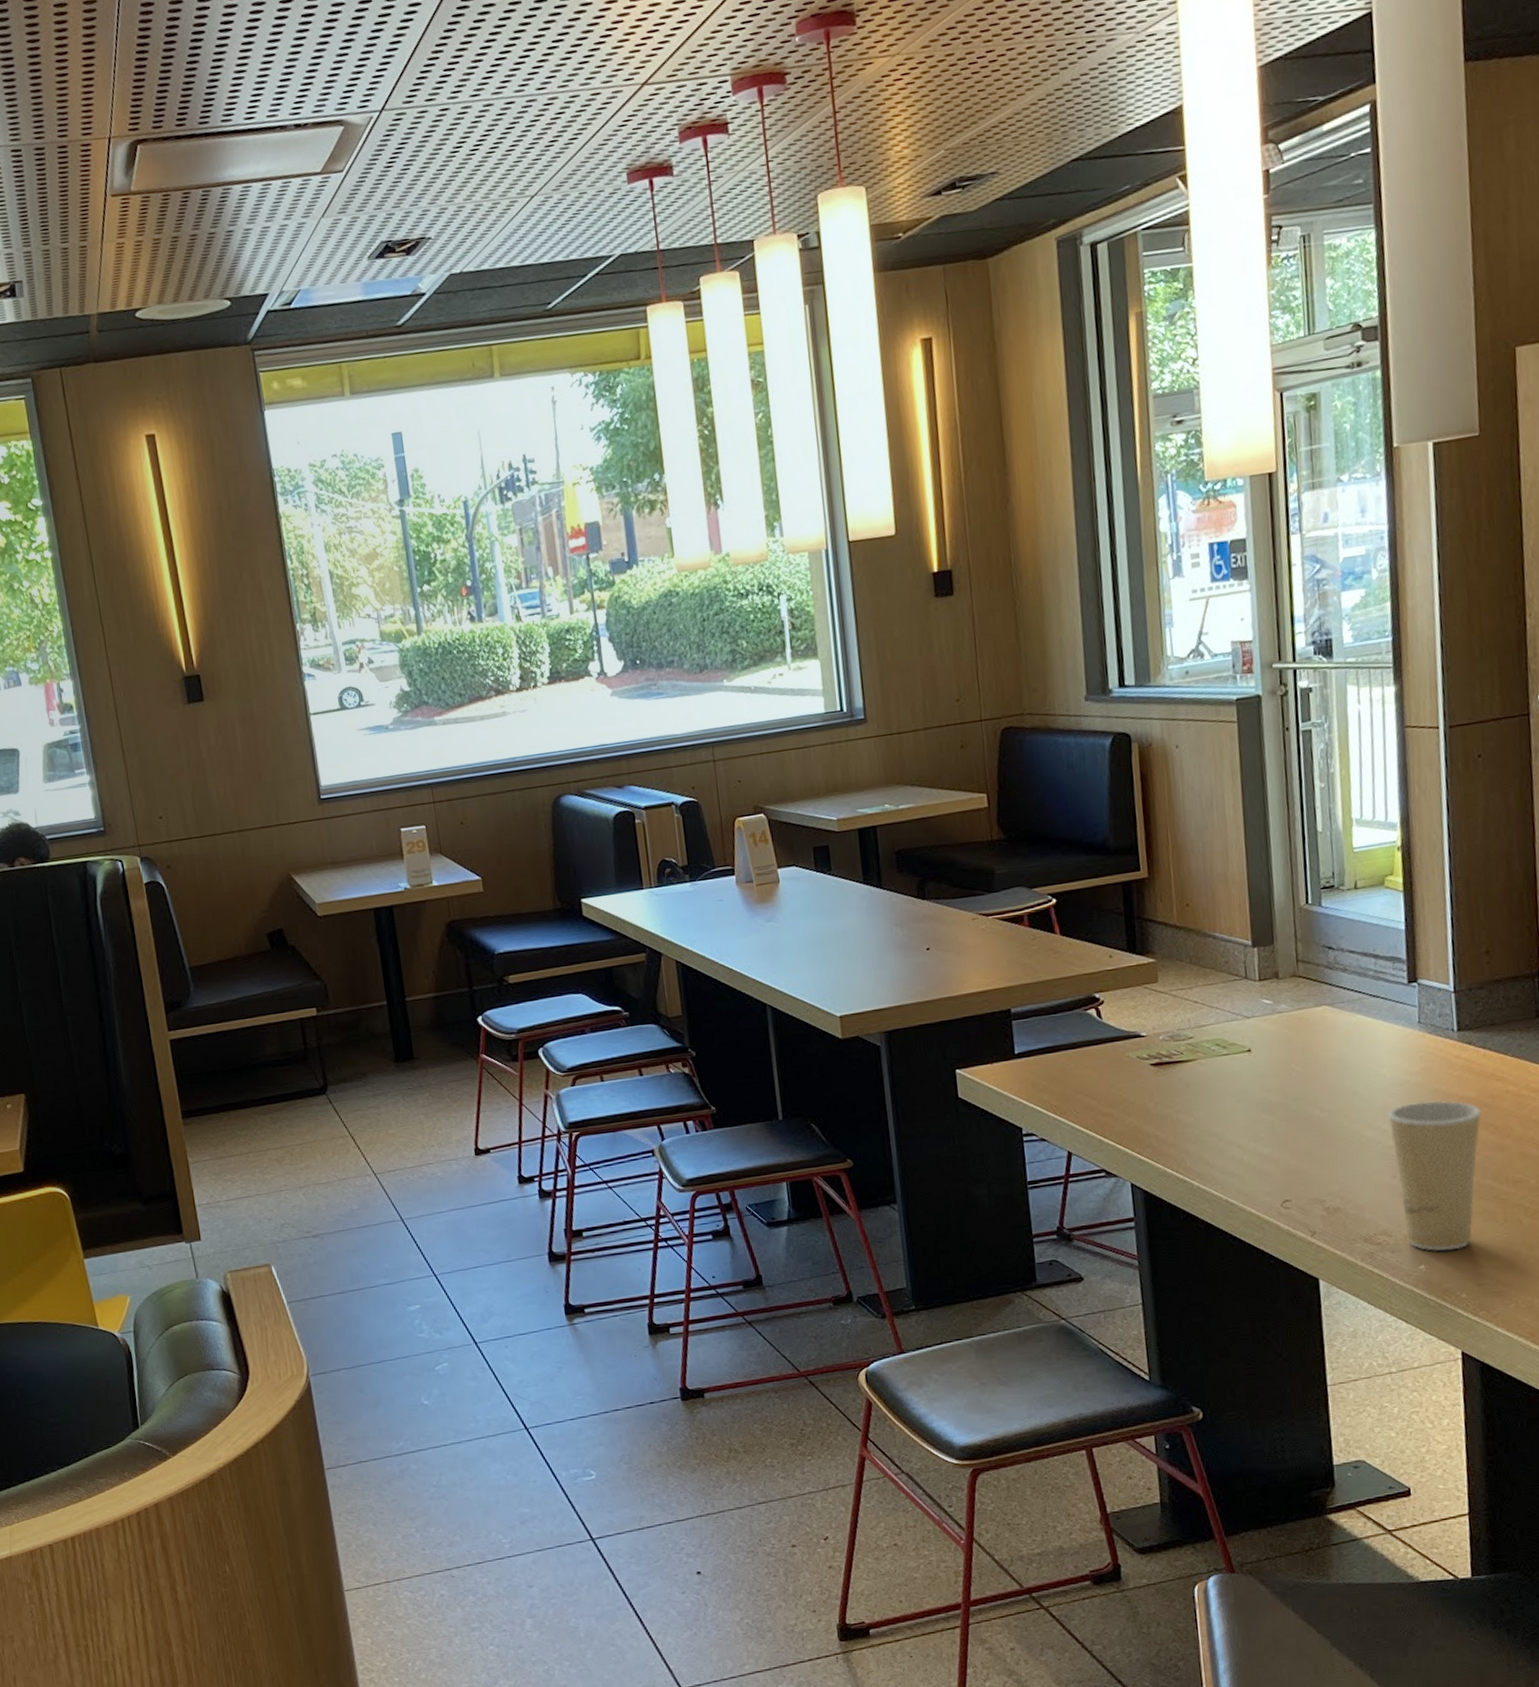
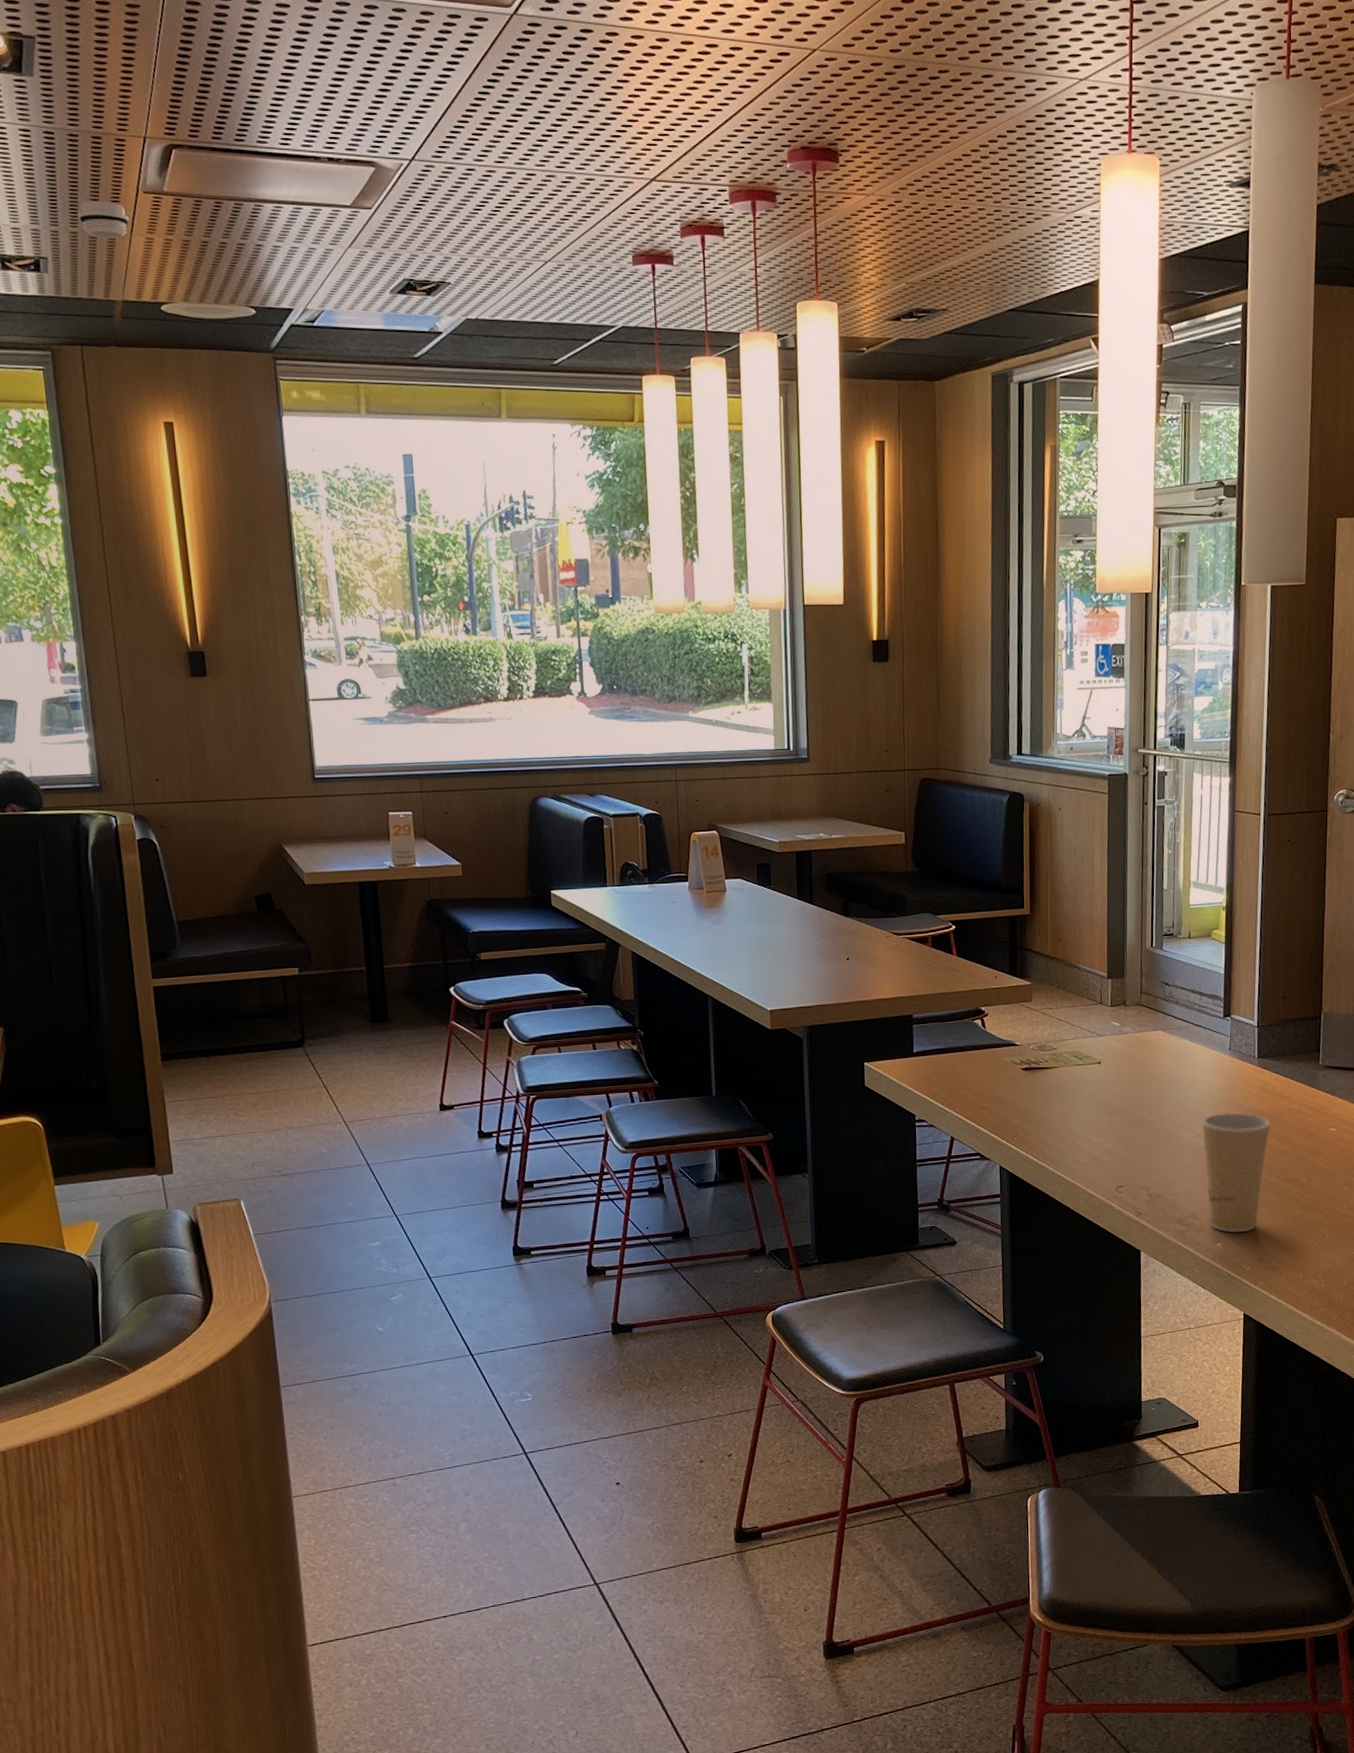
smoke detector: none [50,212,100,252] -> present [79,201,129,239]

